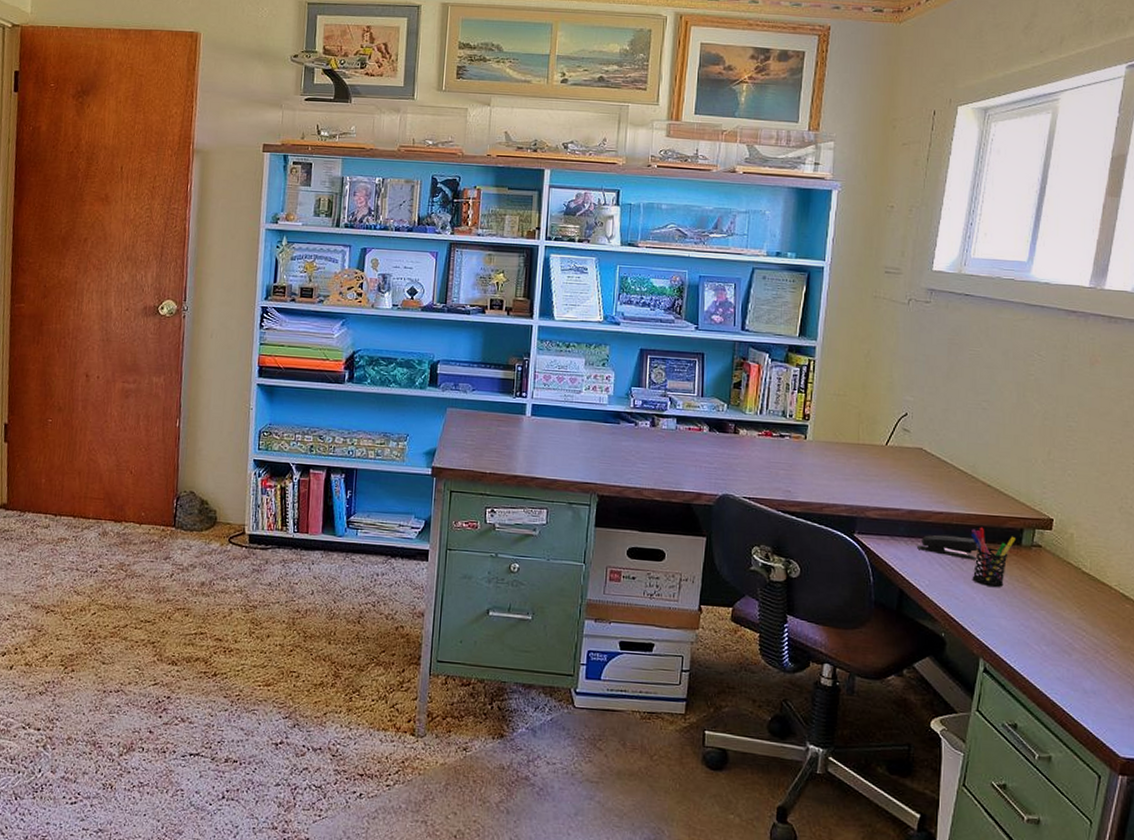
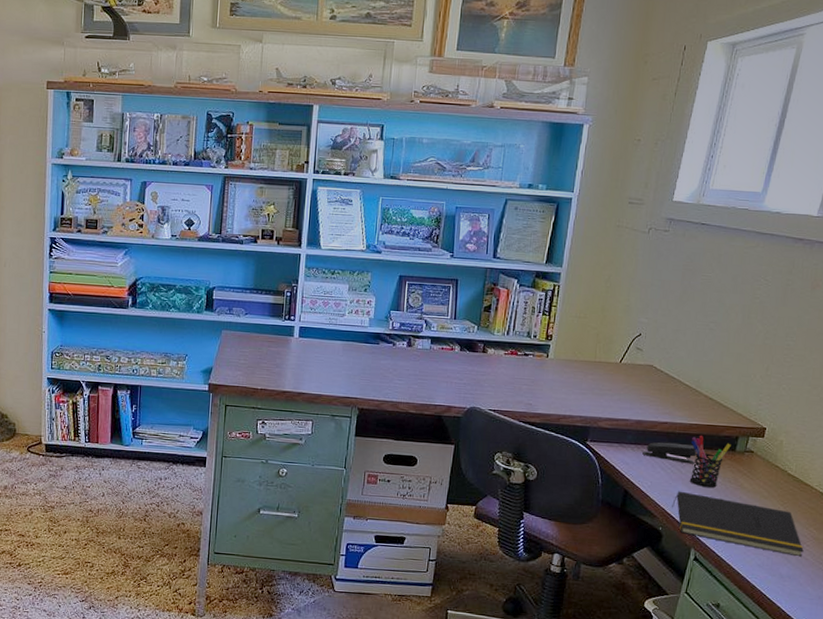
notepad: none [954,591,1108,669] -> present [672,491,804,557]

